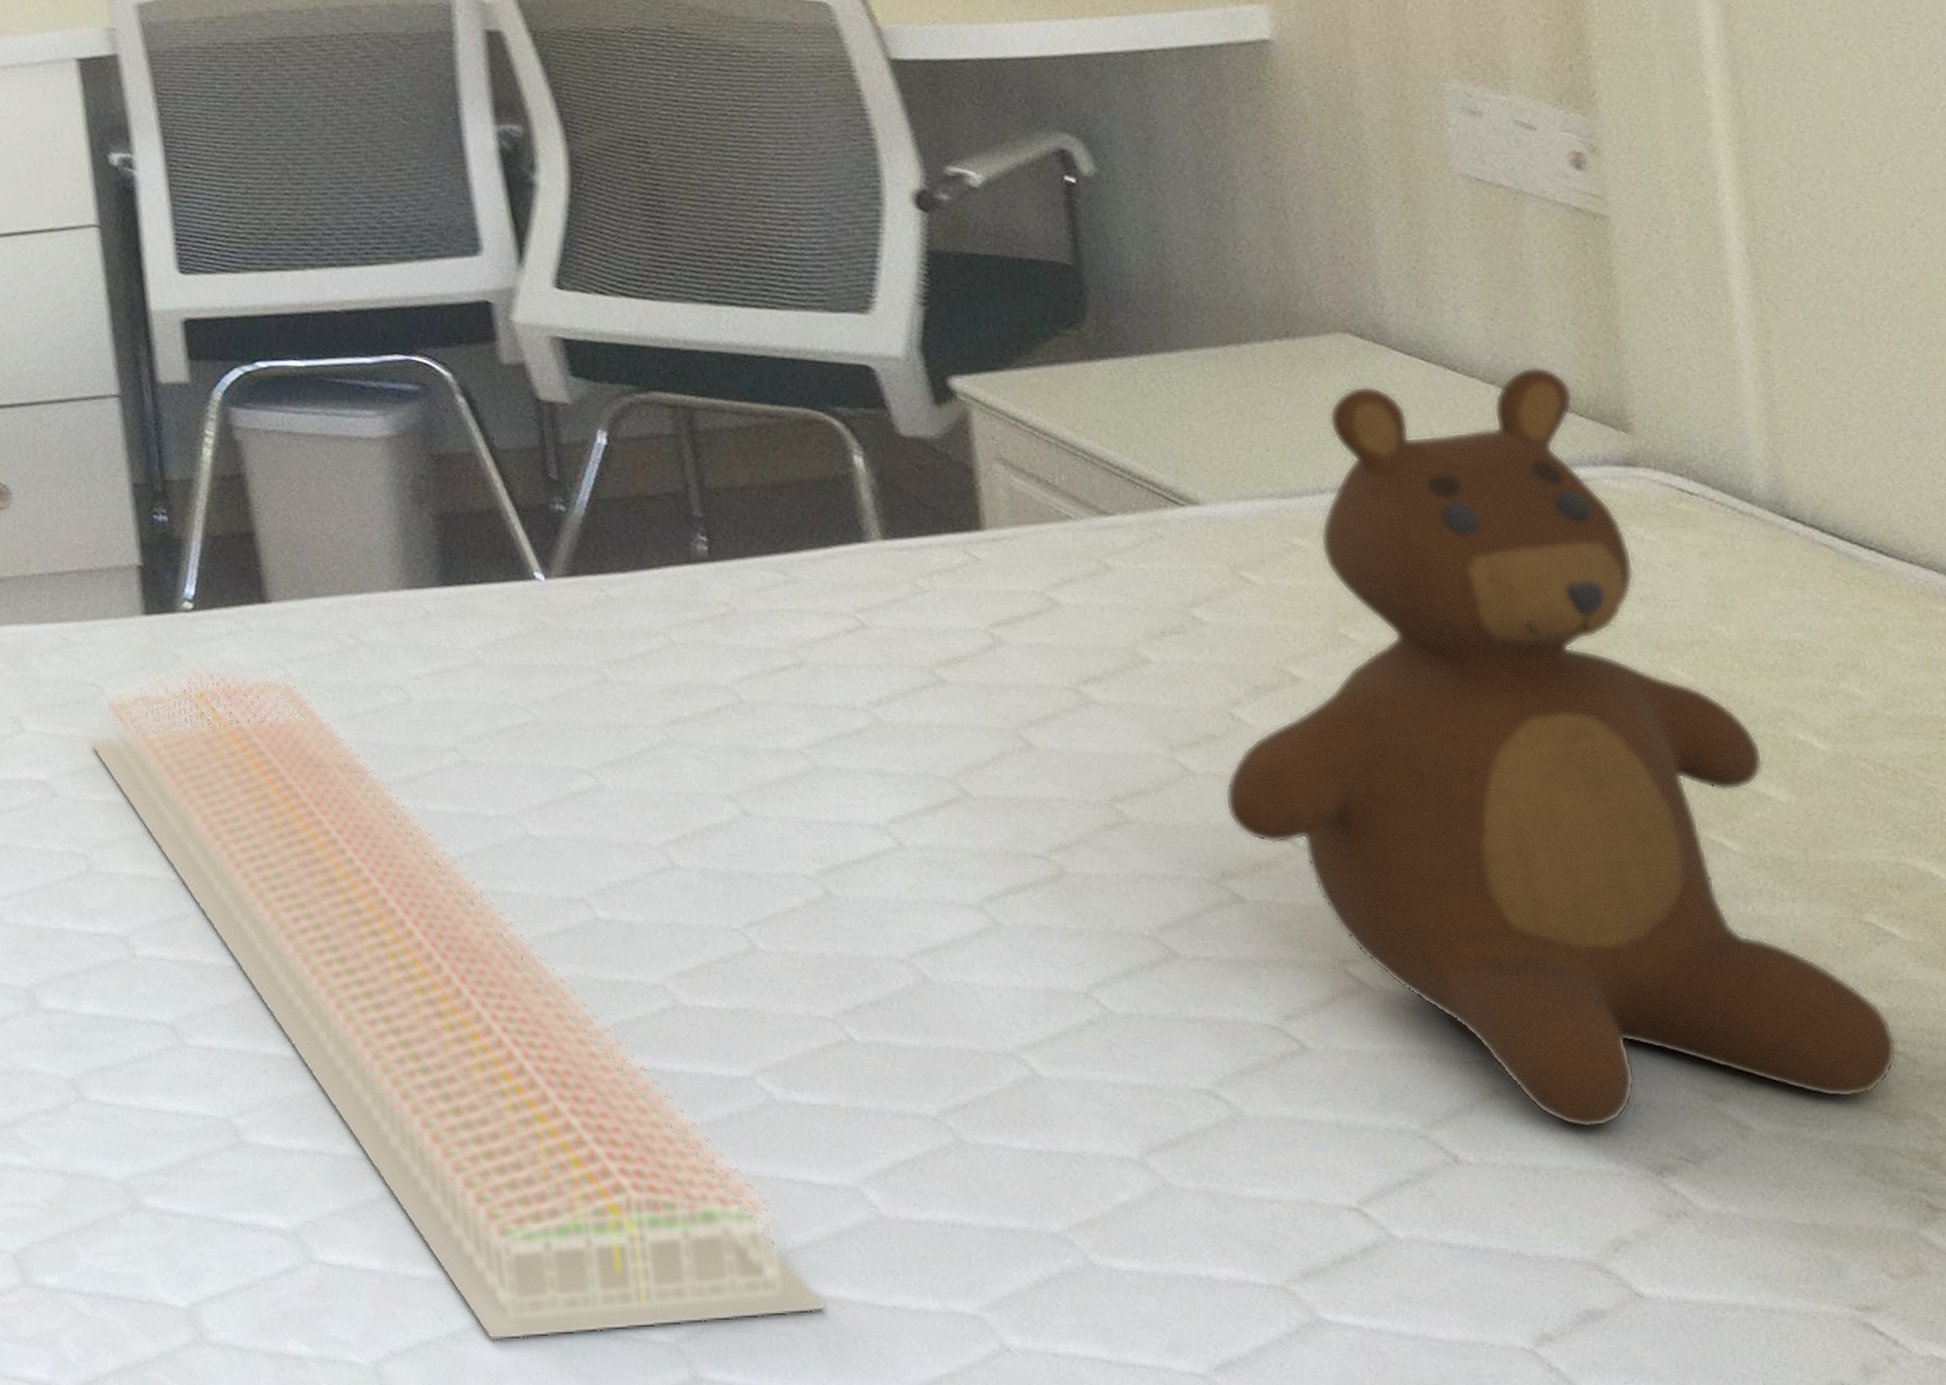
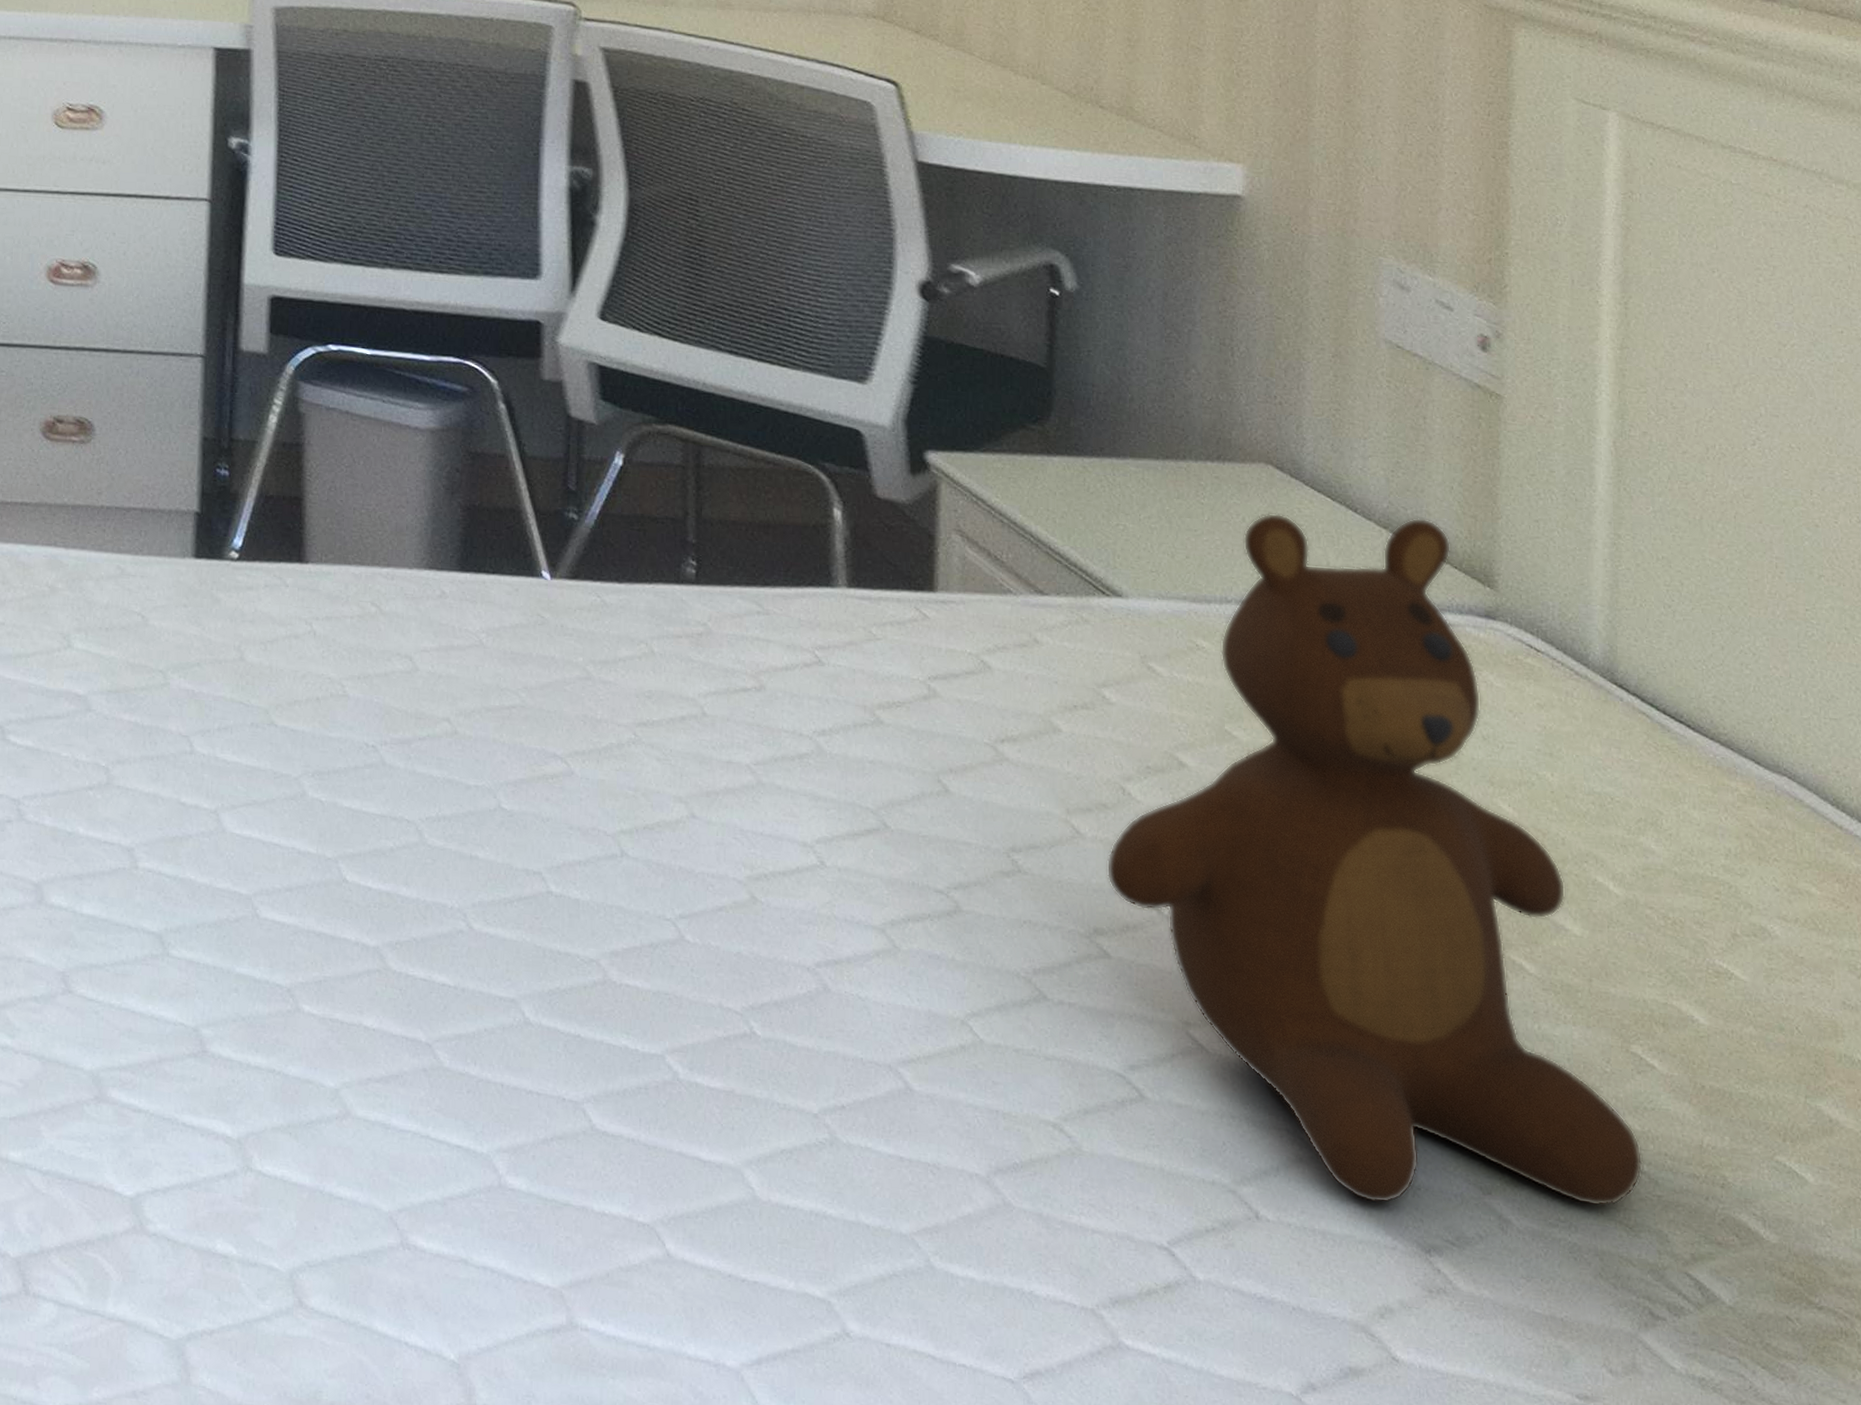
tray: present [89,662,827,1342] -> none [127,606,697,1278]

